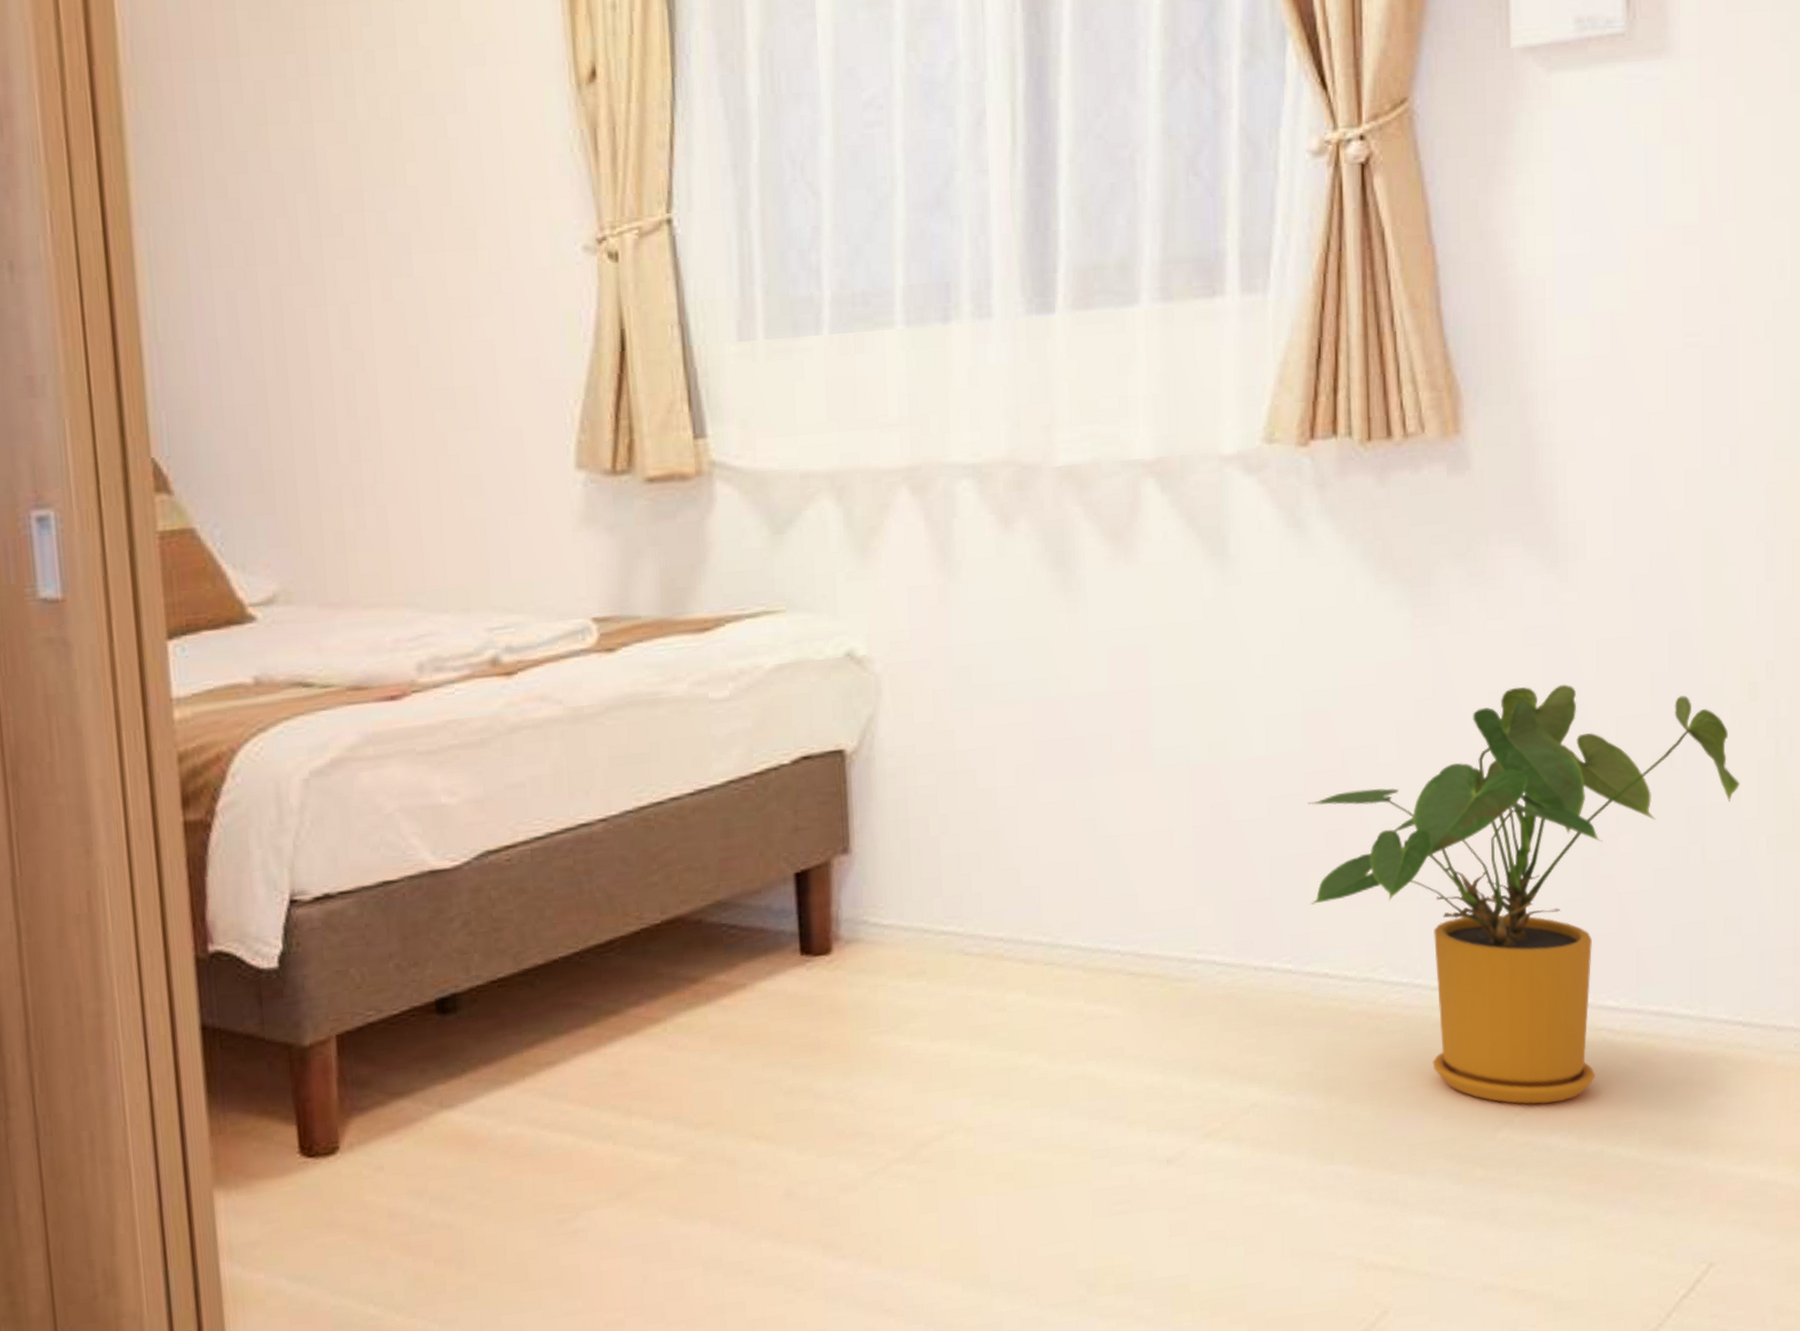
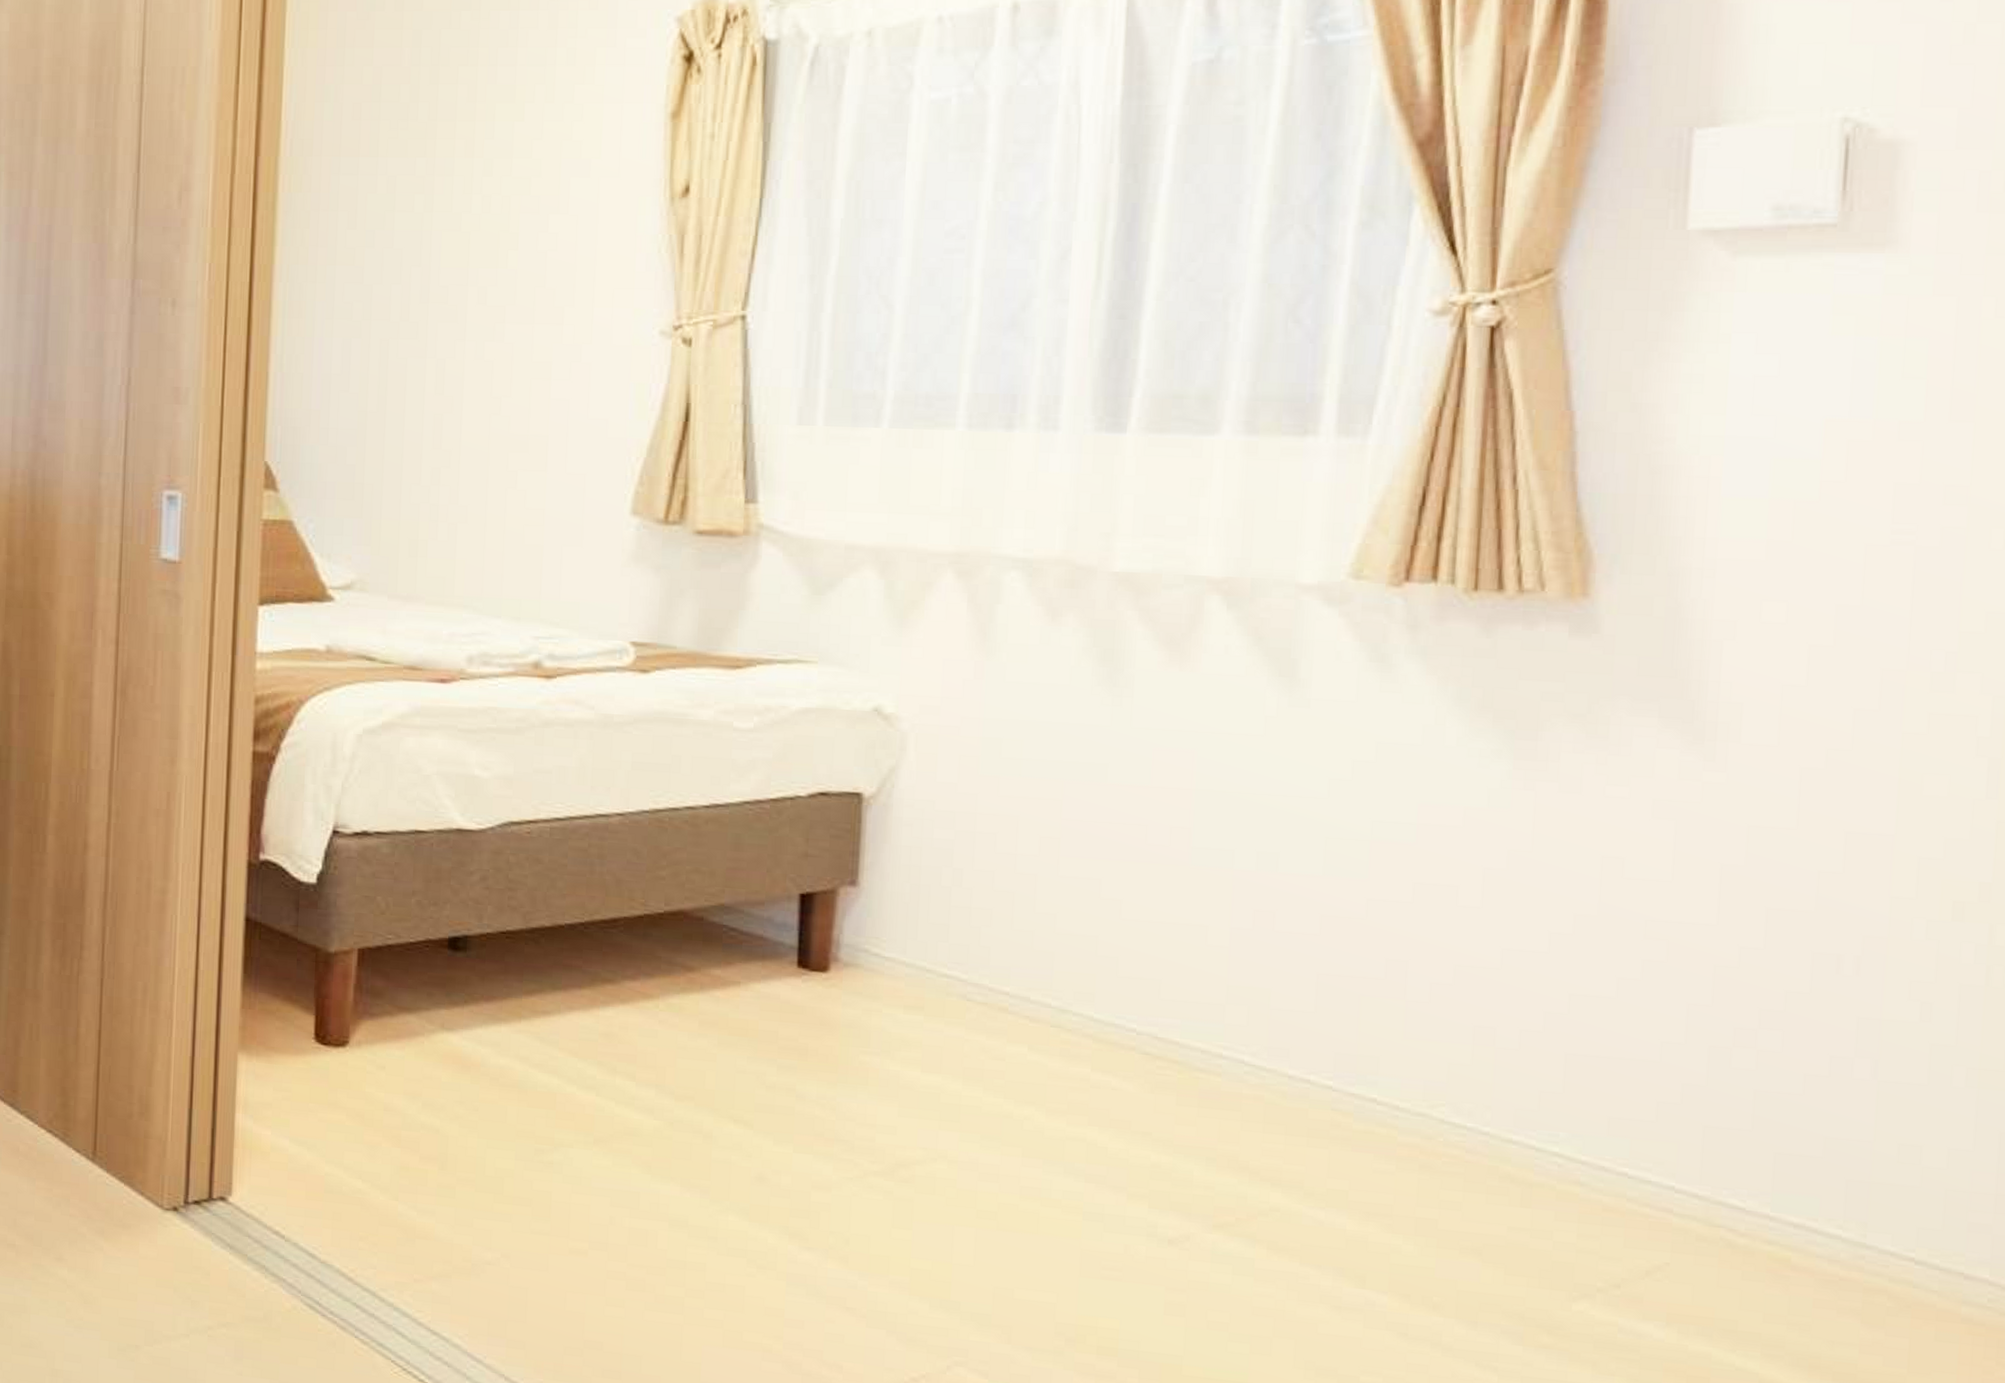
house plant: present [1308,684,1740,1105] -> none [1360,857,1933,1290]

